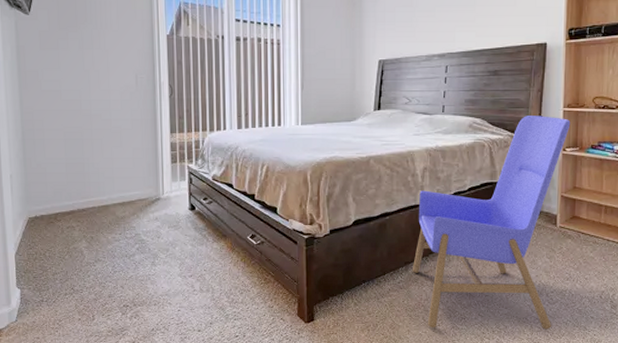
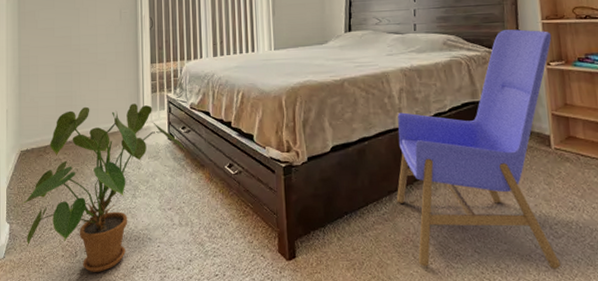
house plant: none [32,173,209,334] -> present [21,103,188,272]

